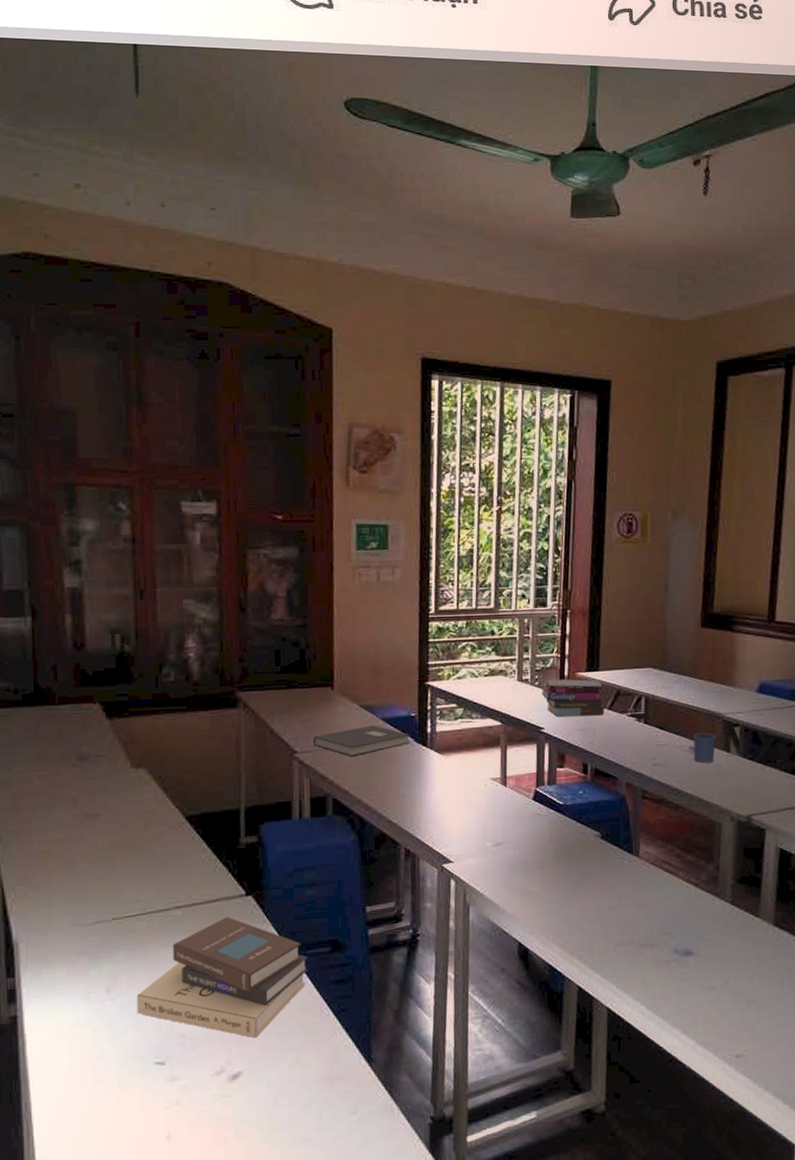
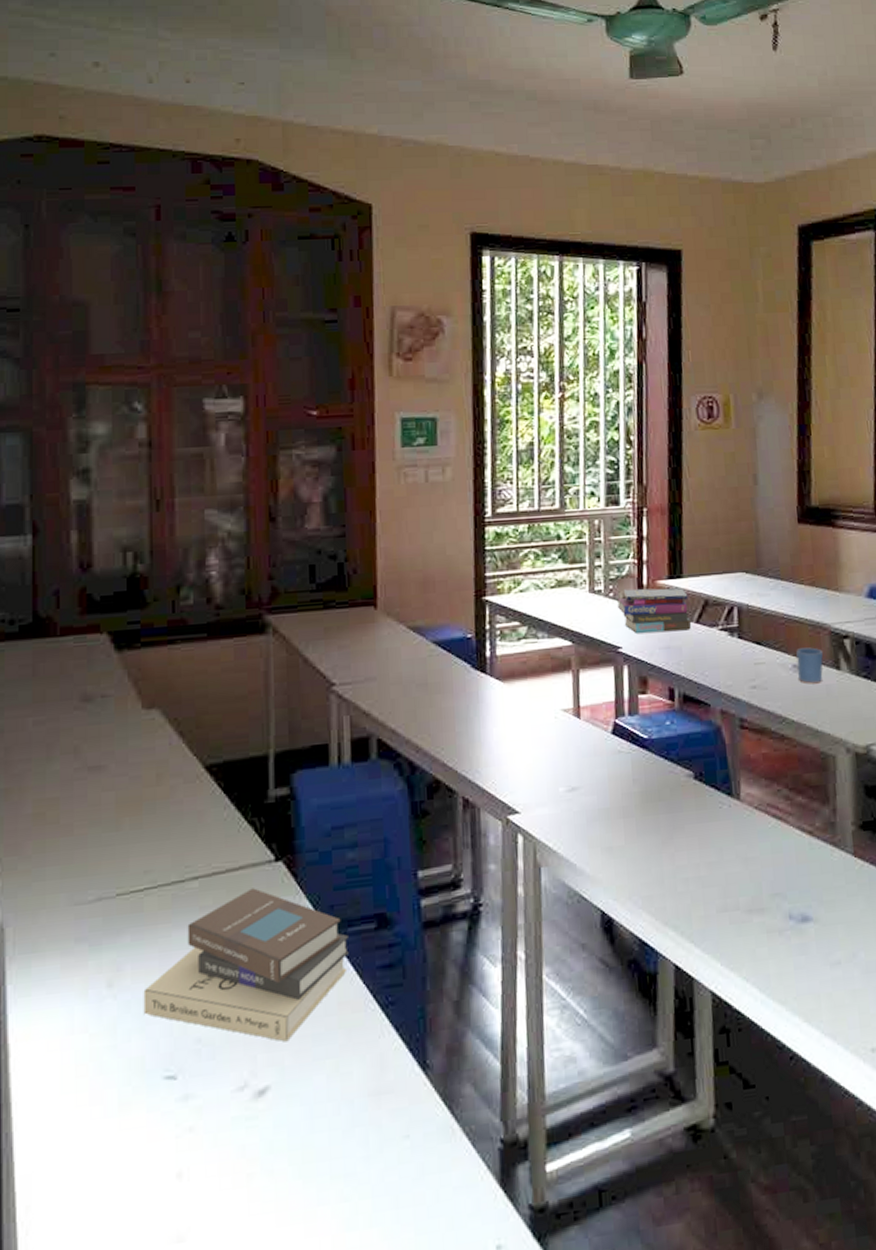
book: present [313,725,411,757] -> none [354,649,468,689]

